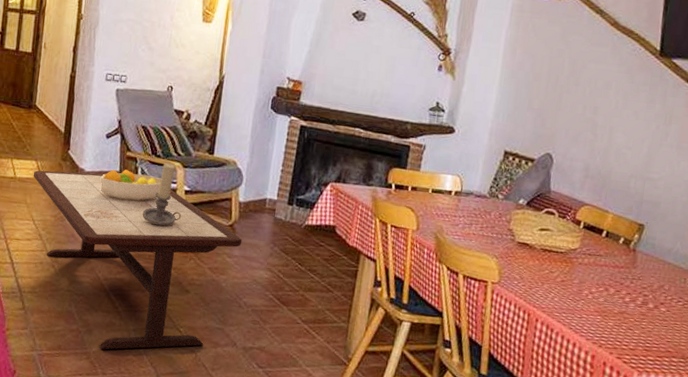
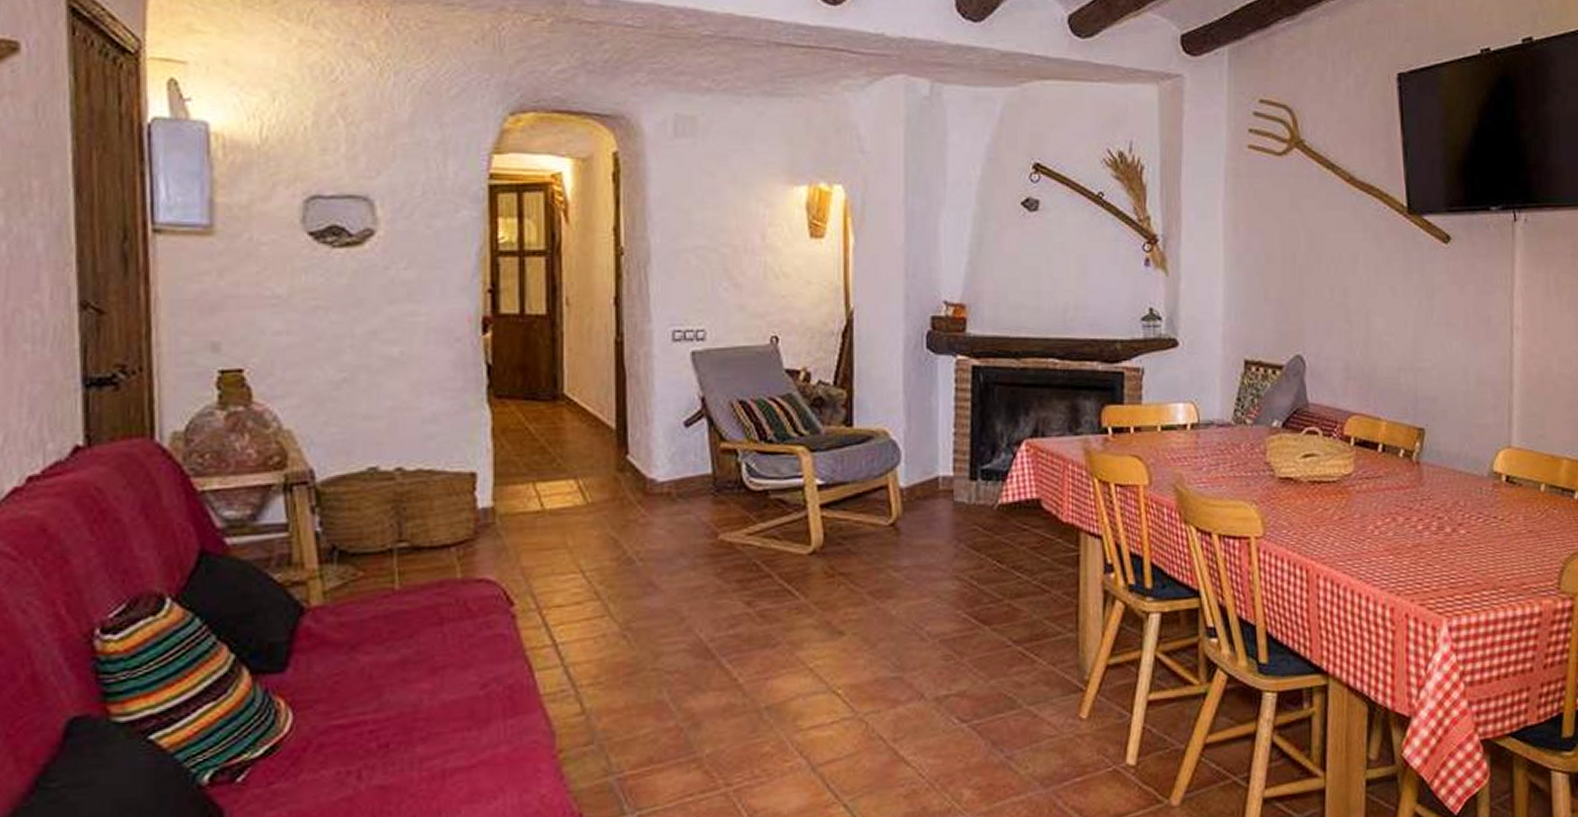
coffee table: present [33,170,242,350] -> none [572,480,912,749]
fruit bowl: present [100,169,161,202] -> none [683,469,779,517]
candle holder: present [142,162,182,226] -> none [756,448,817,544]

